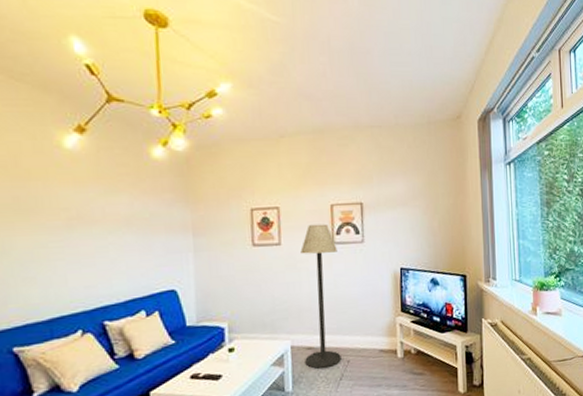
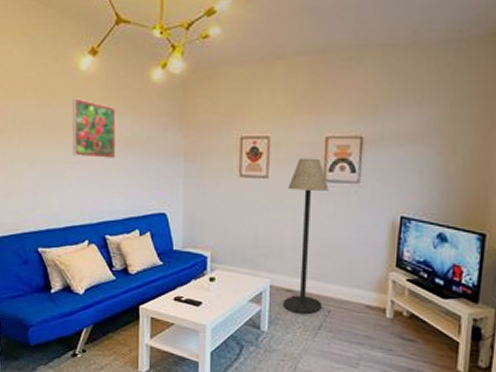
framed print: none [54,177,114,240] -> present [71,98,117,158]

